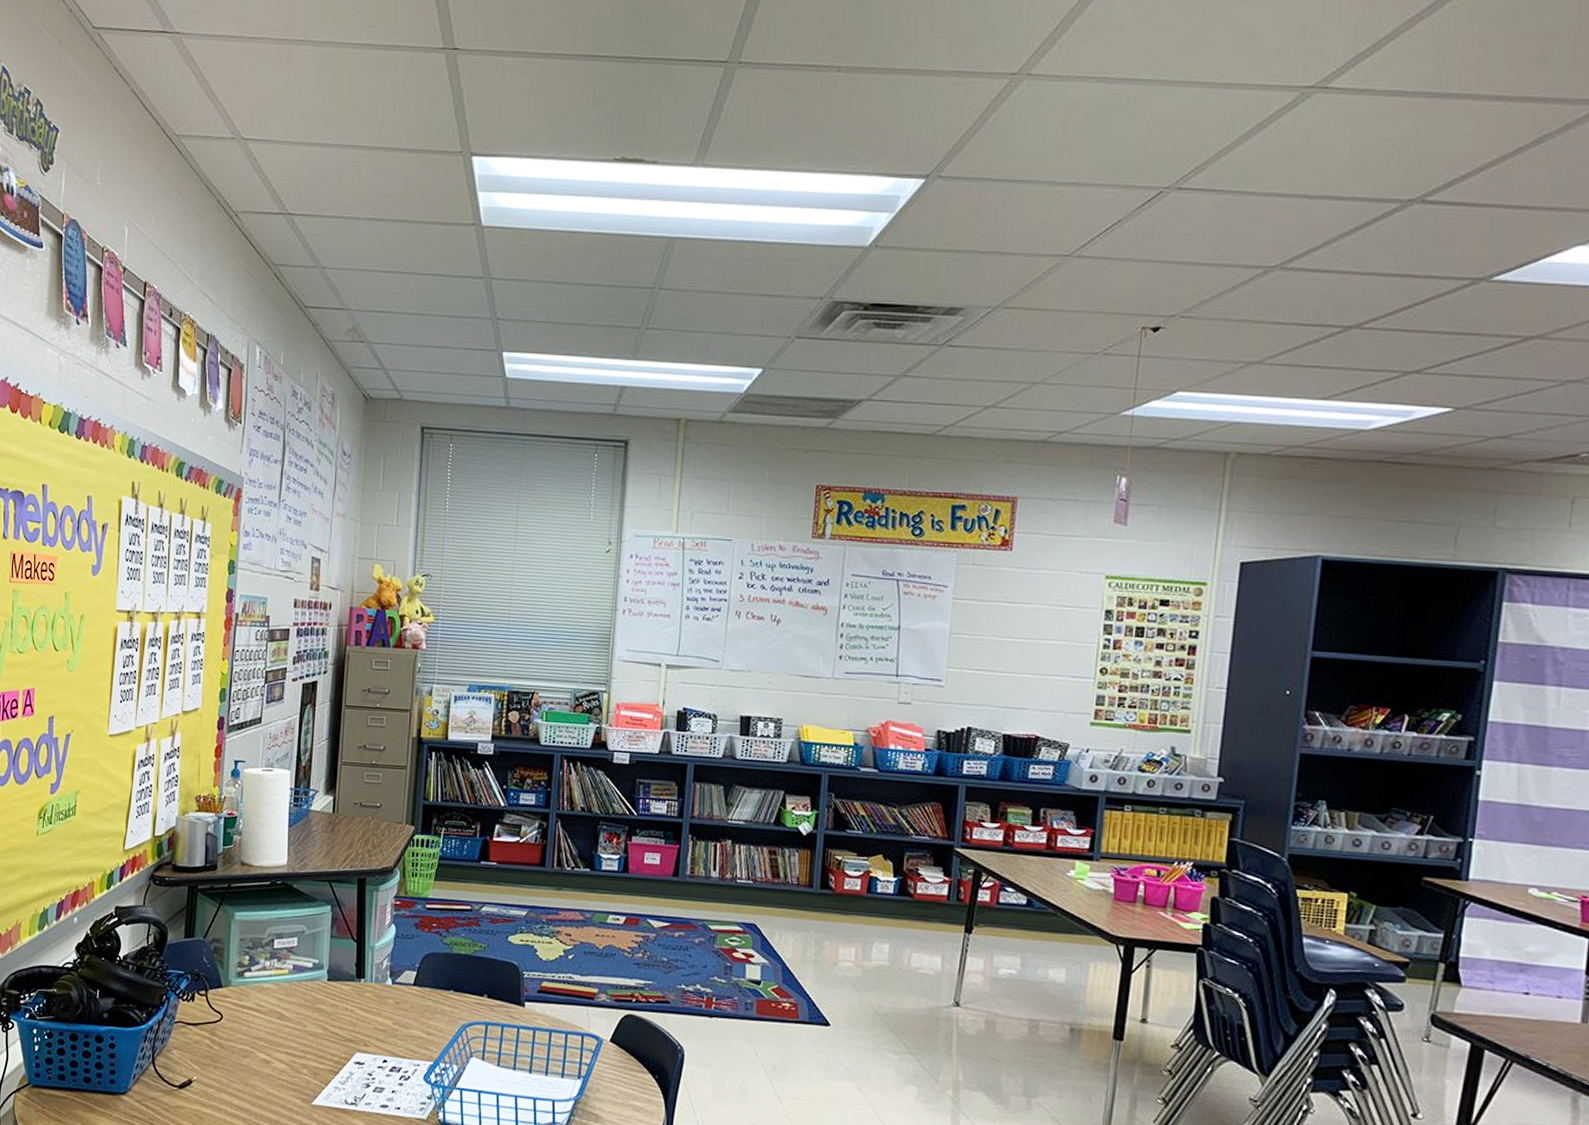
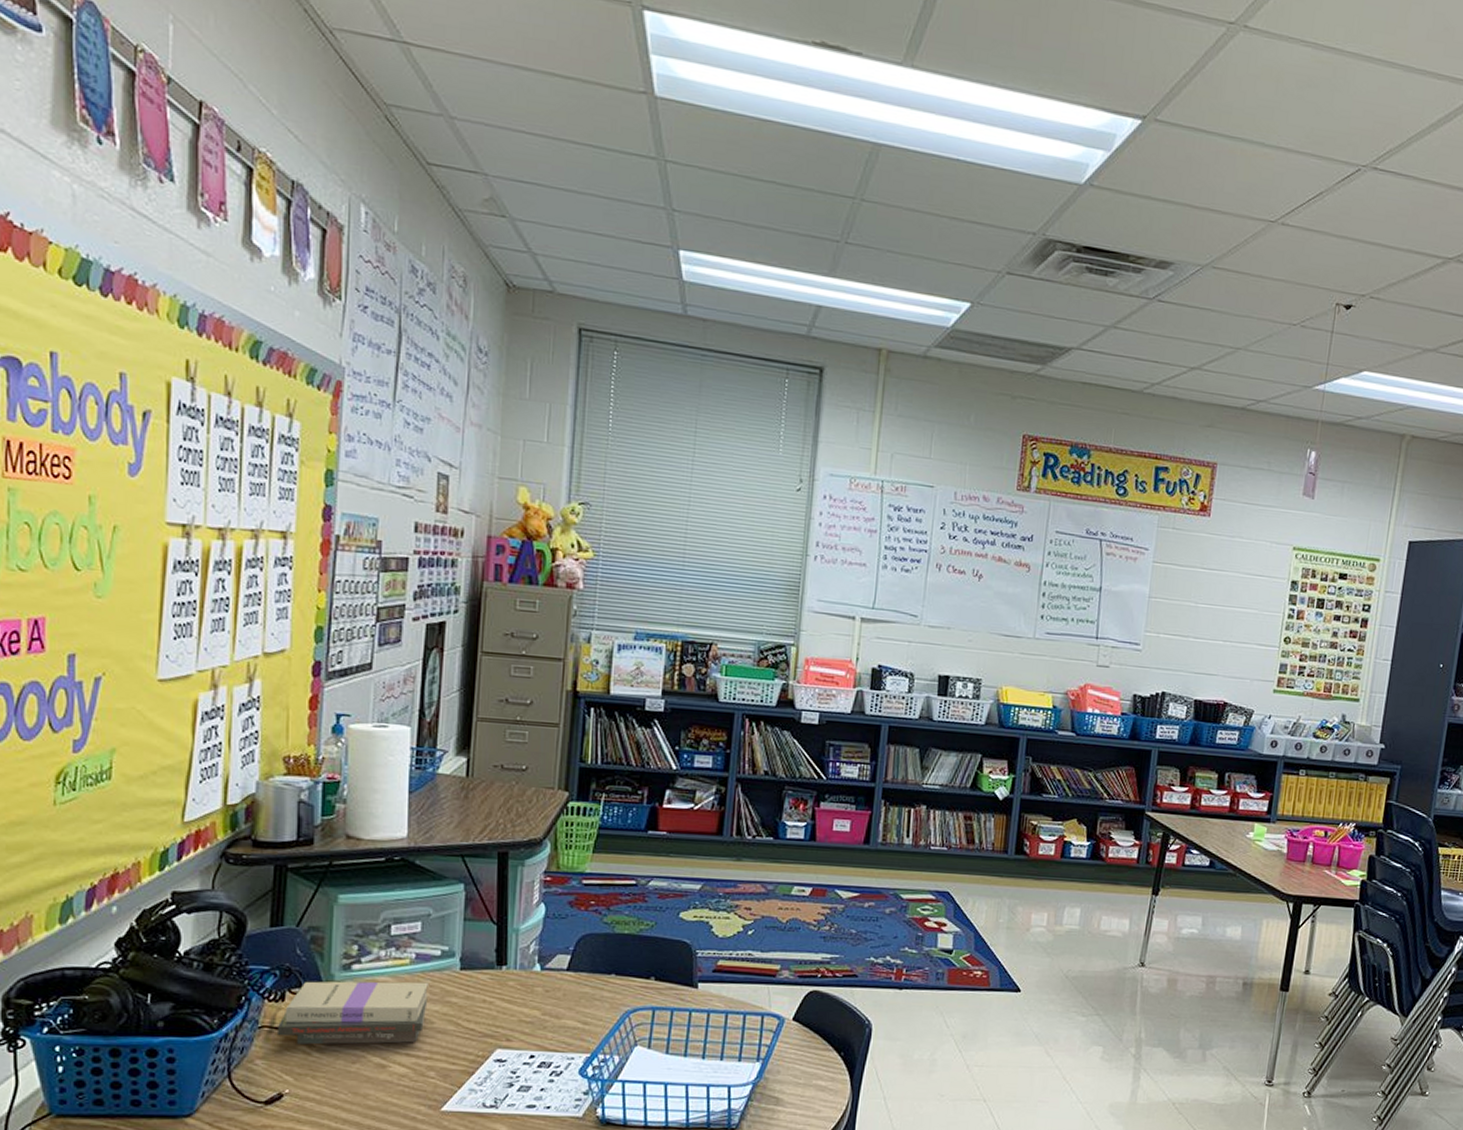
books: none [188,985,303,1043] -> present [276,981,428,1045]

